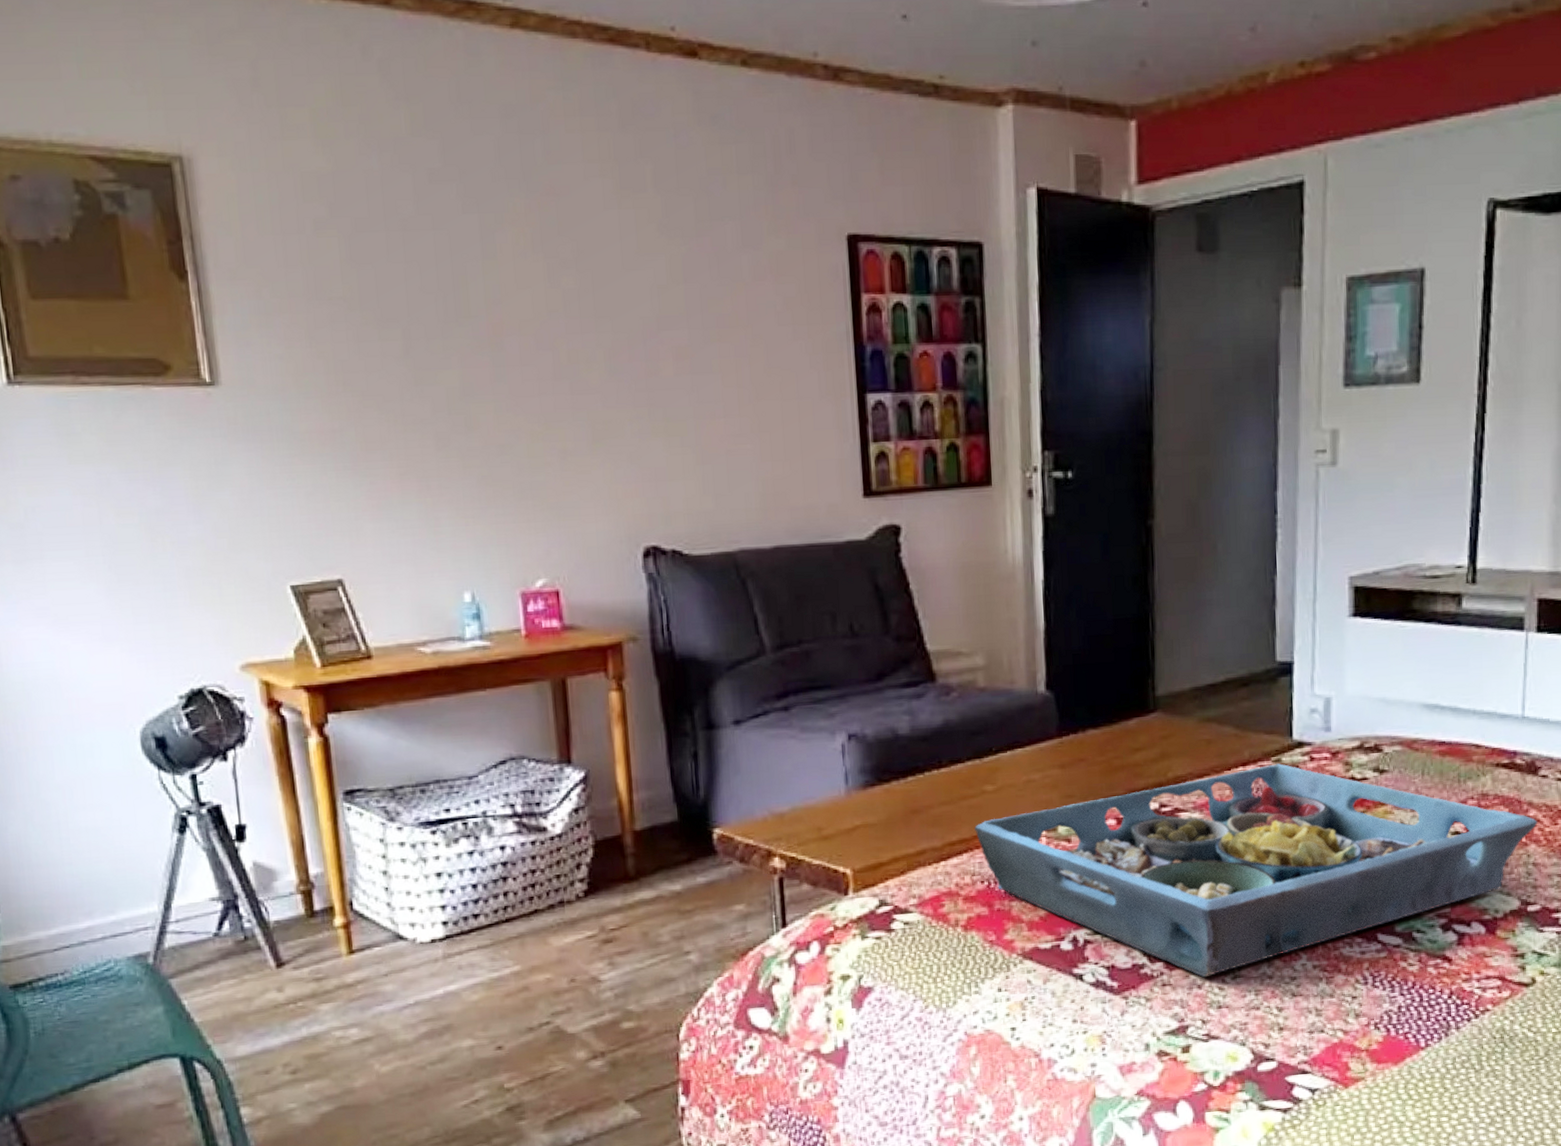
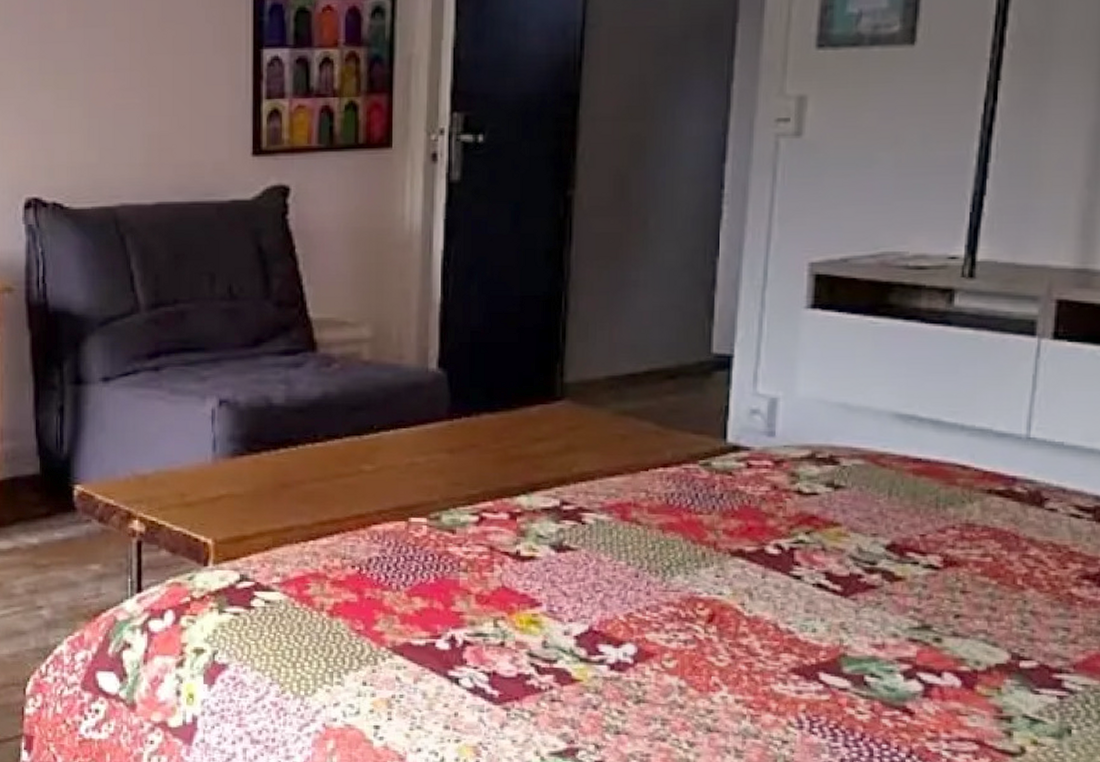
serving tray: present [974,763,1538,978] -> none [348,468,1040,698]

